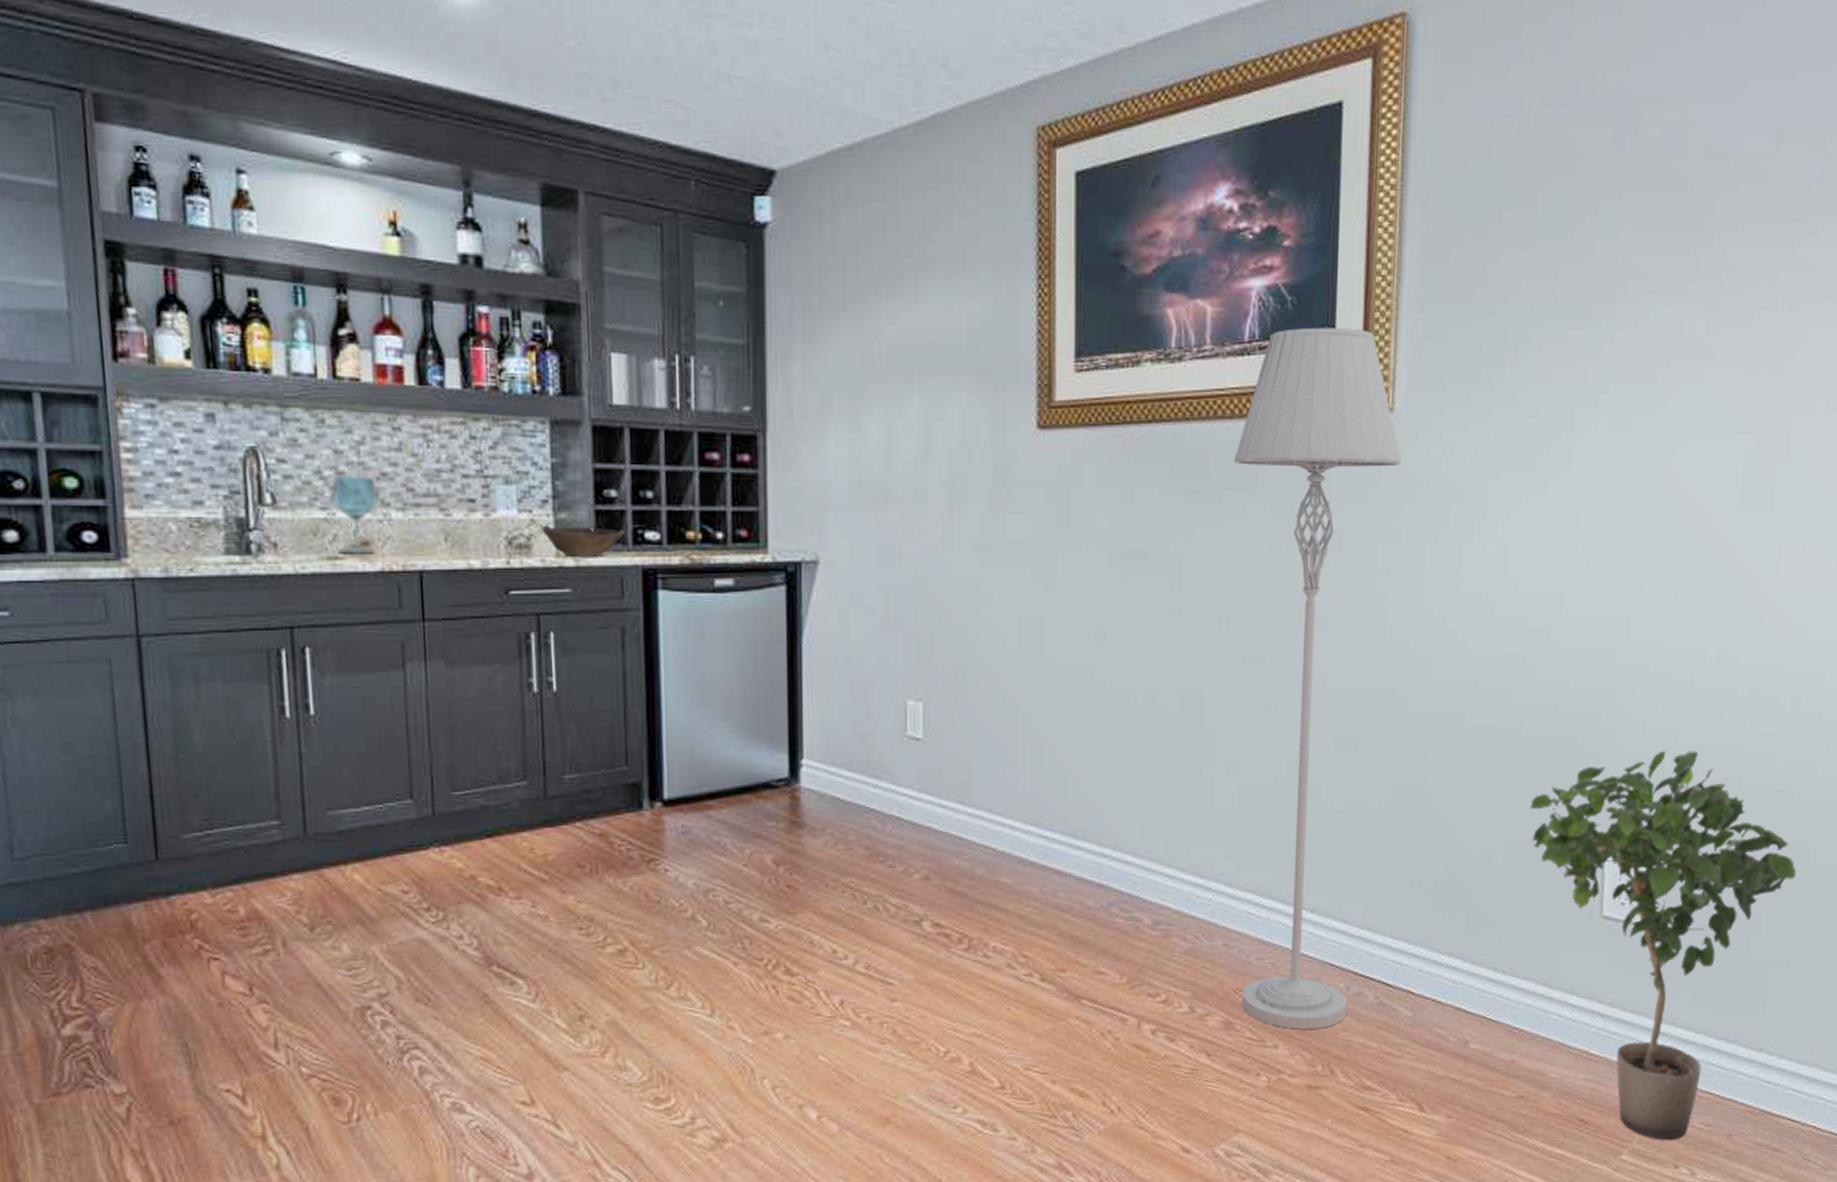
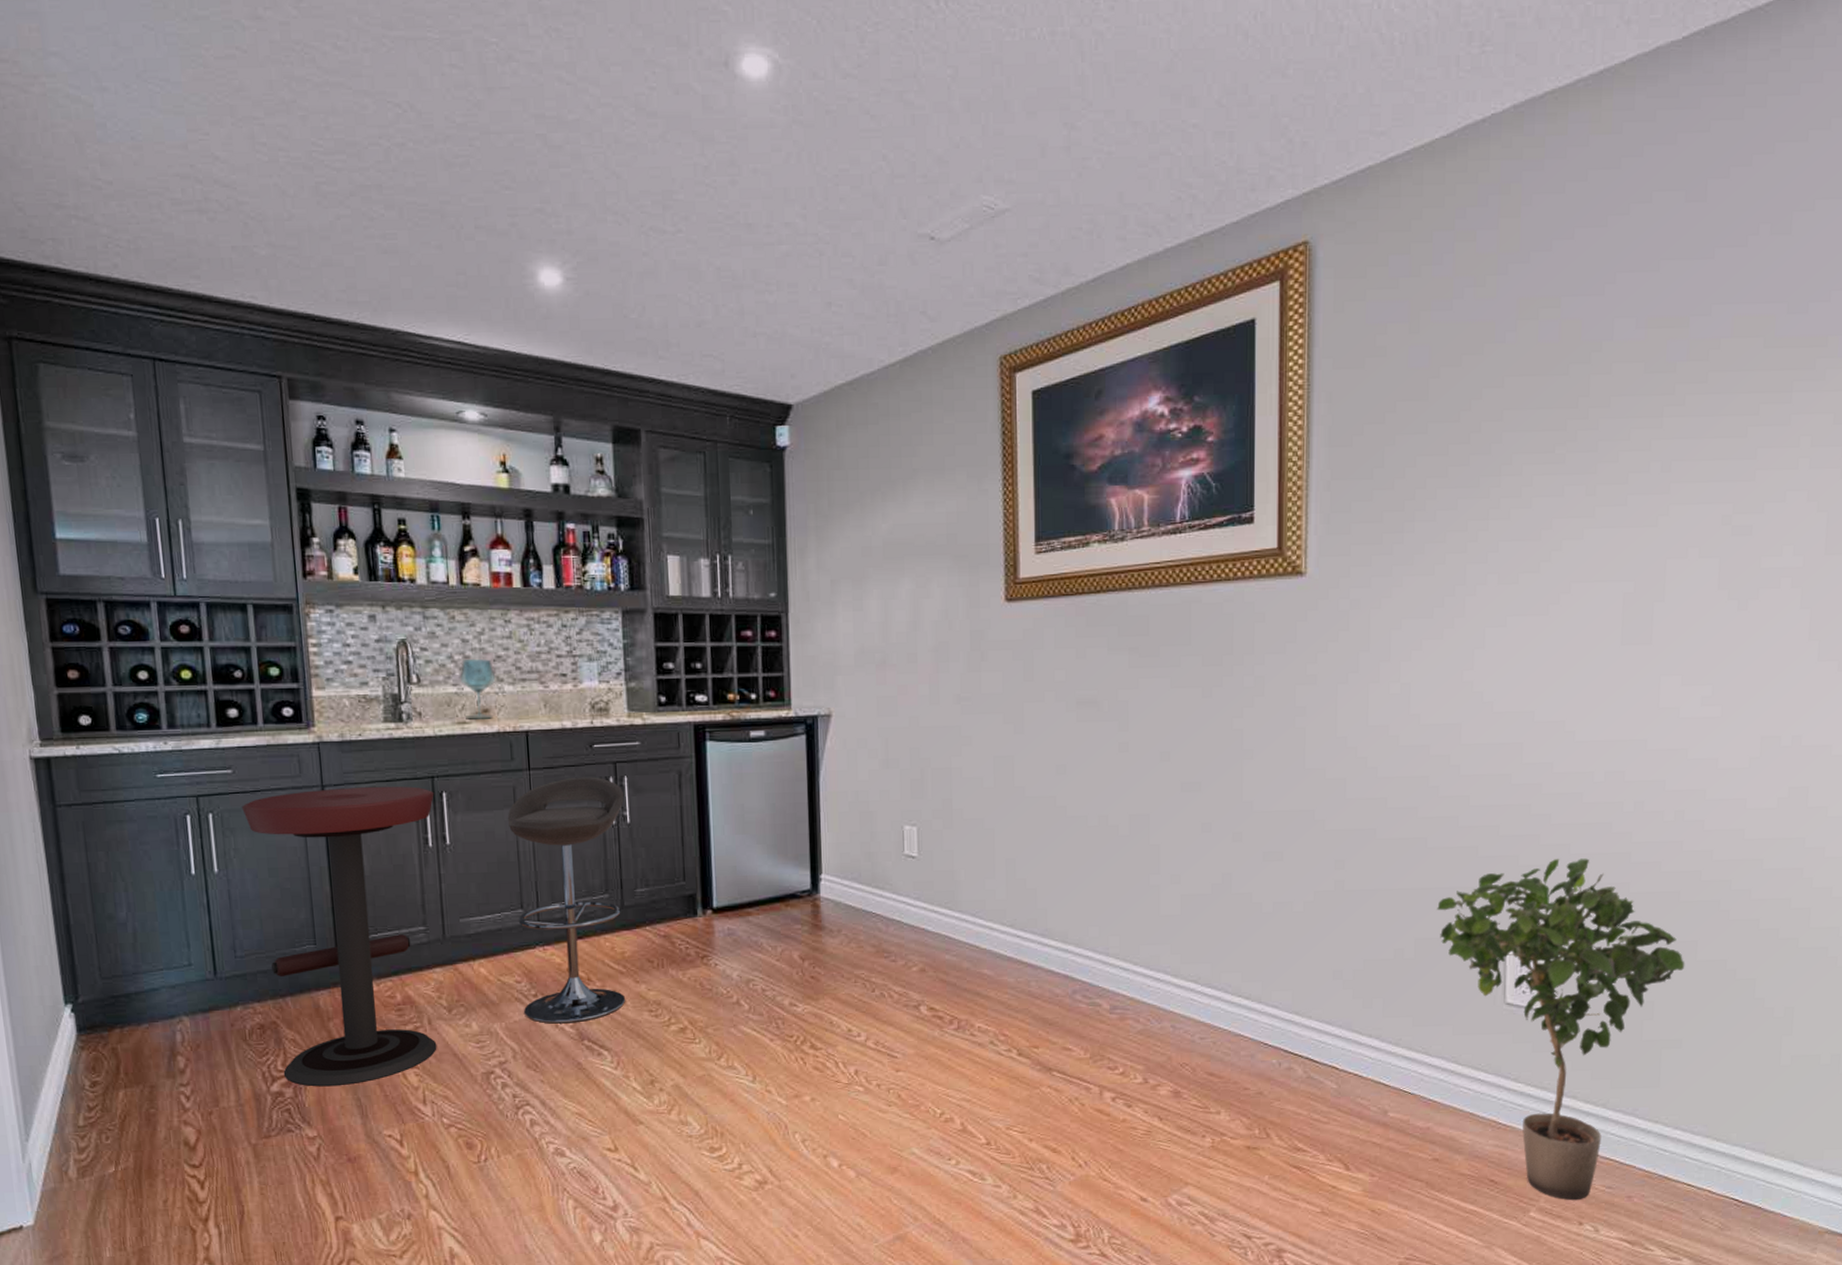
bar stool: none [23,637,294,1028] -> present [242,786,437,1087]
bar stool: none [393,631,549,945] -> present [507,777,626,1024]
bowl: present [541,526,625,558] -> none [616,692,680,718]
floor lamp: present [1234,327,1401,1030] -> none [1170,507,1314,1099]

